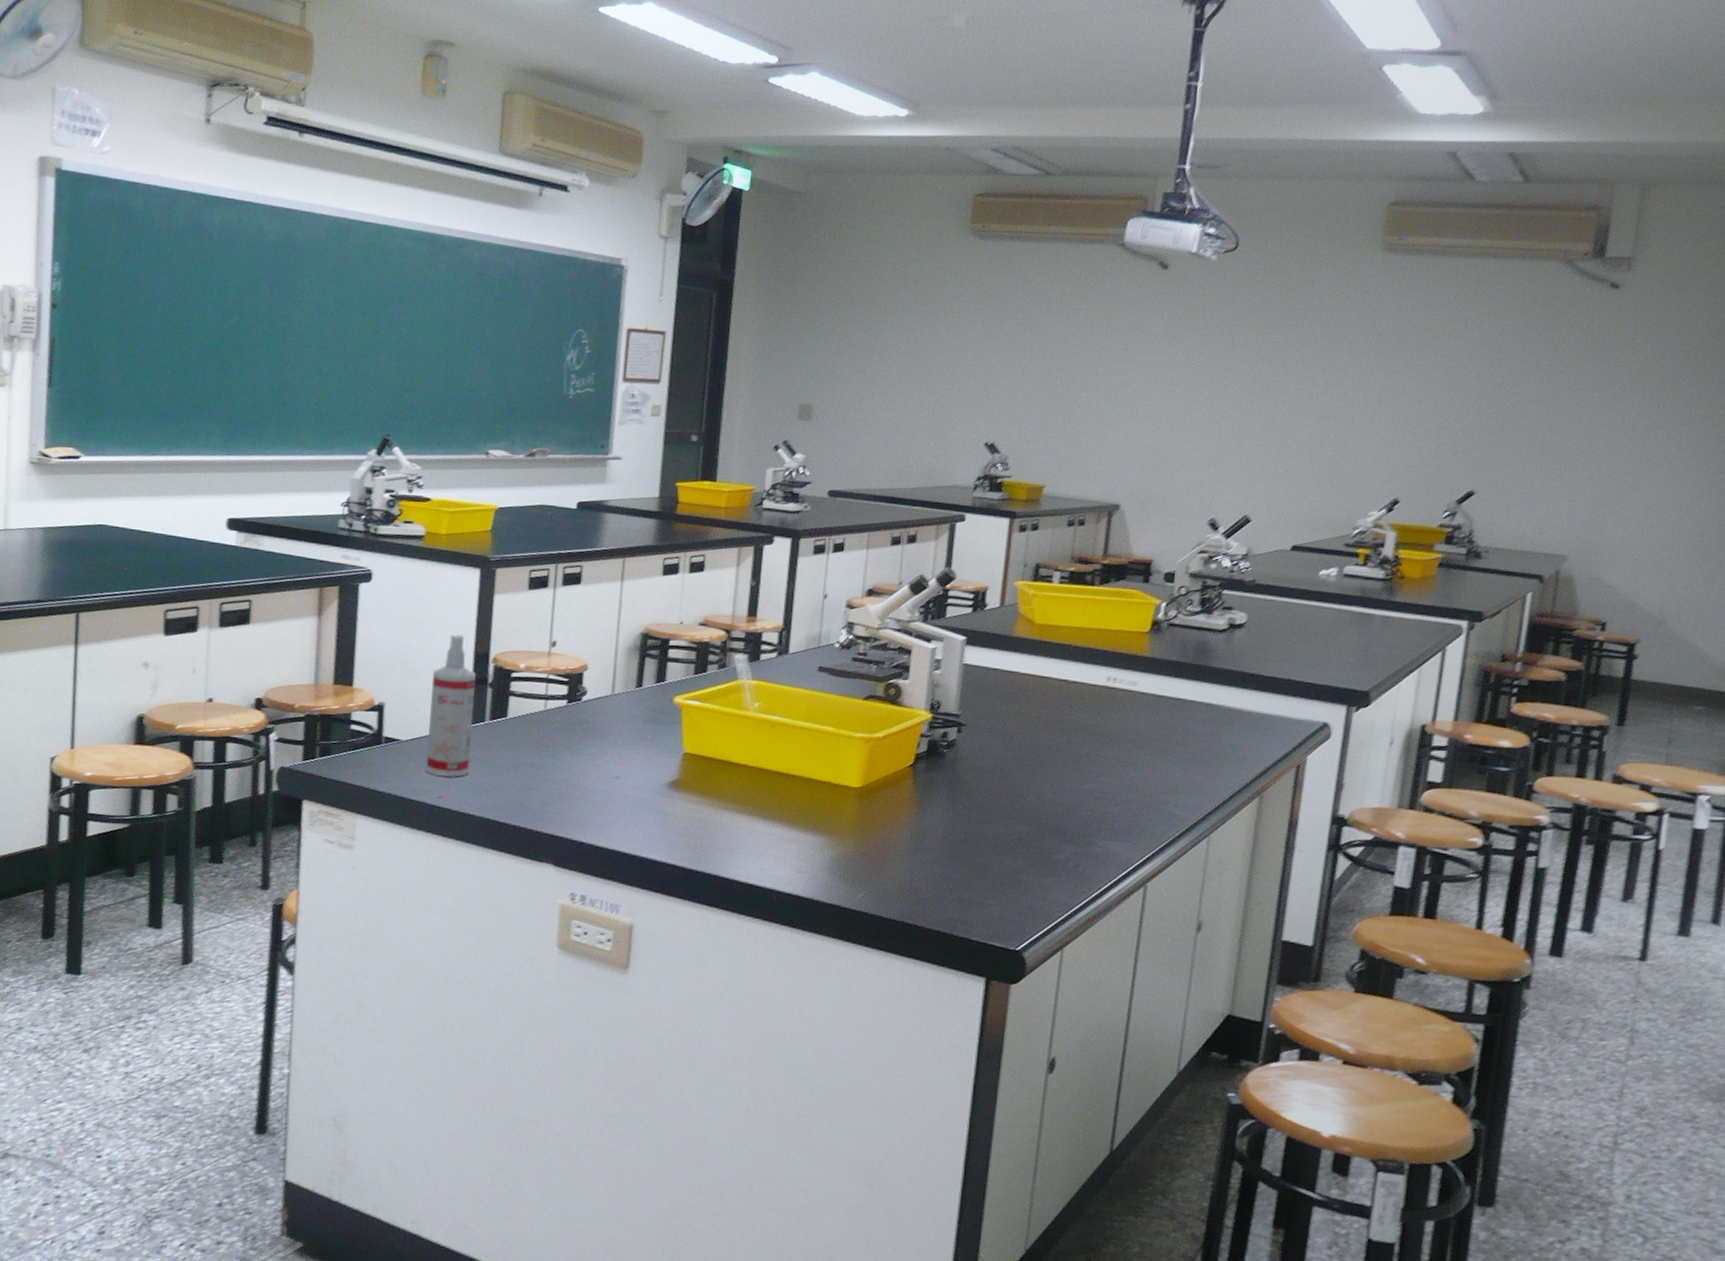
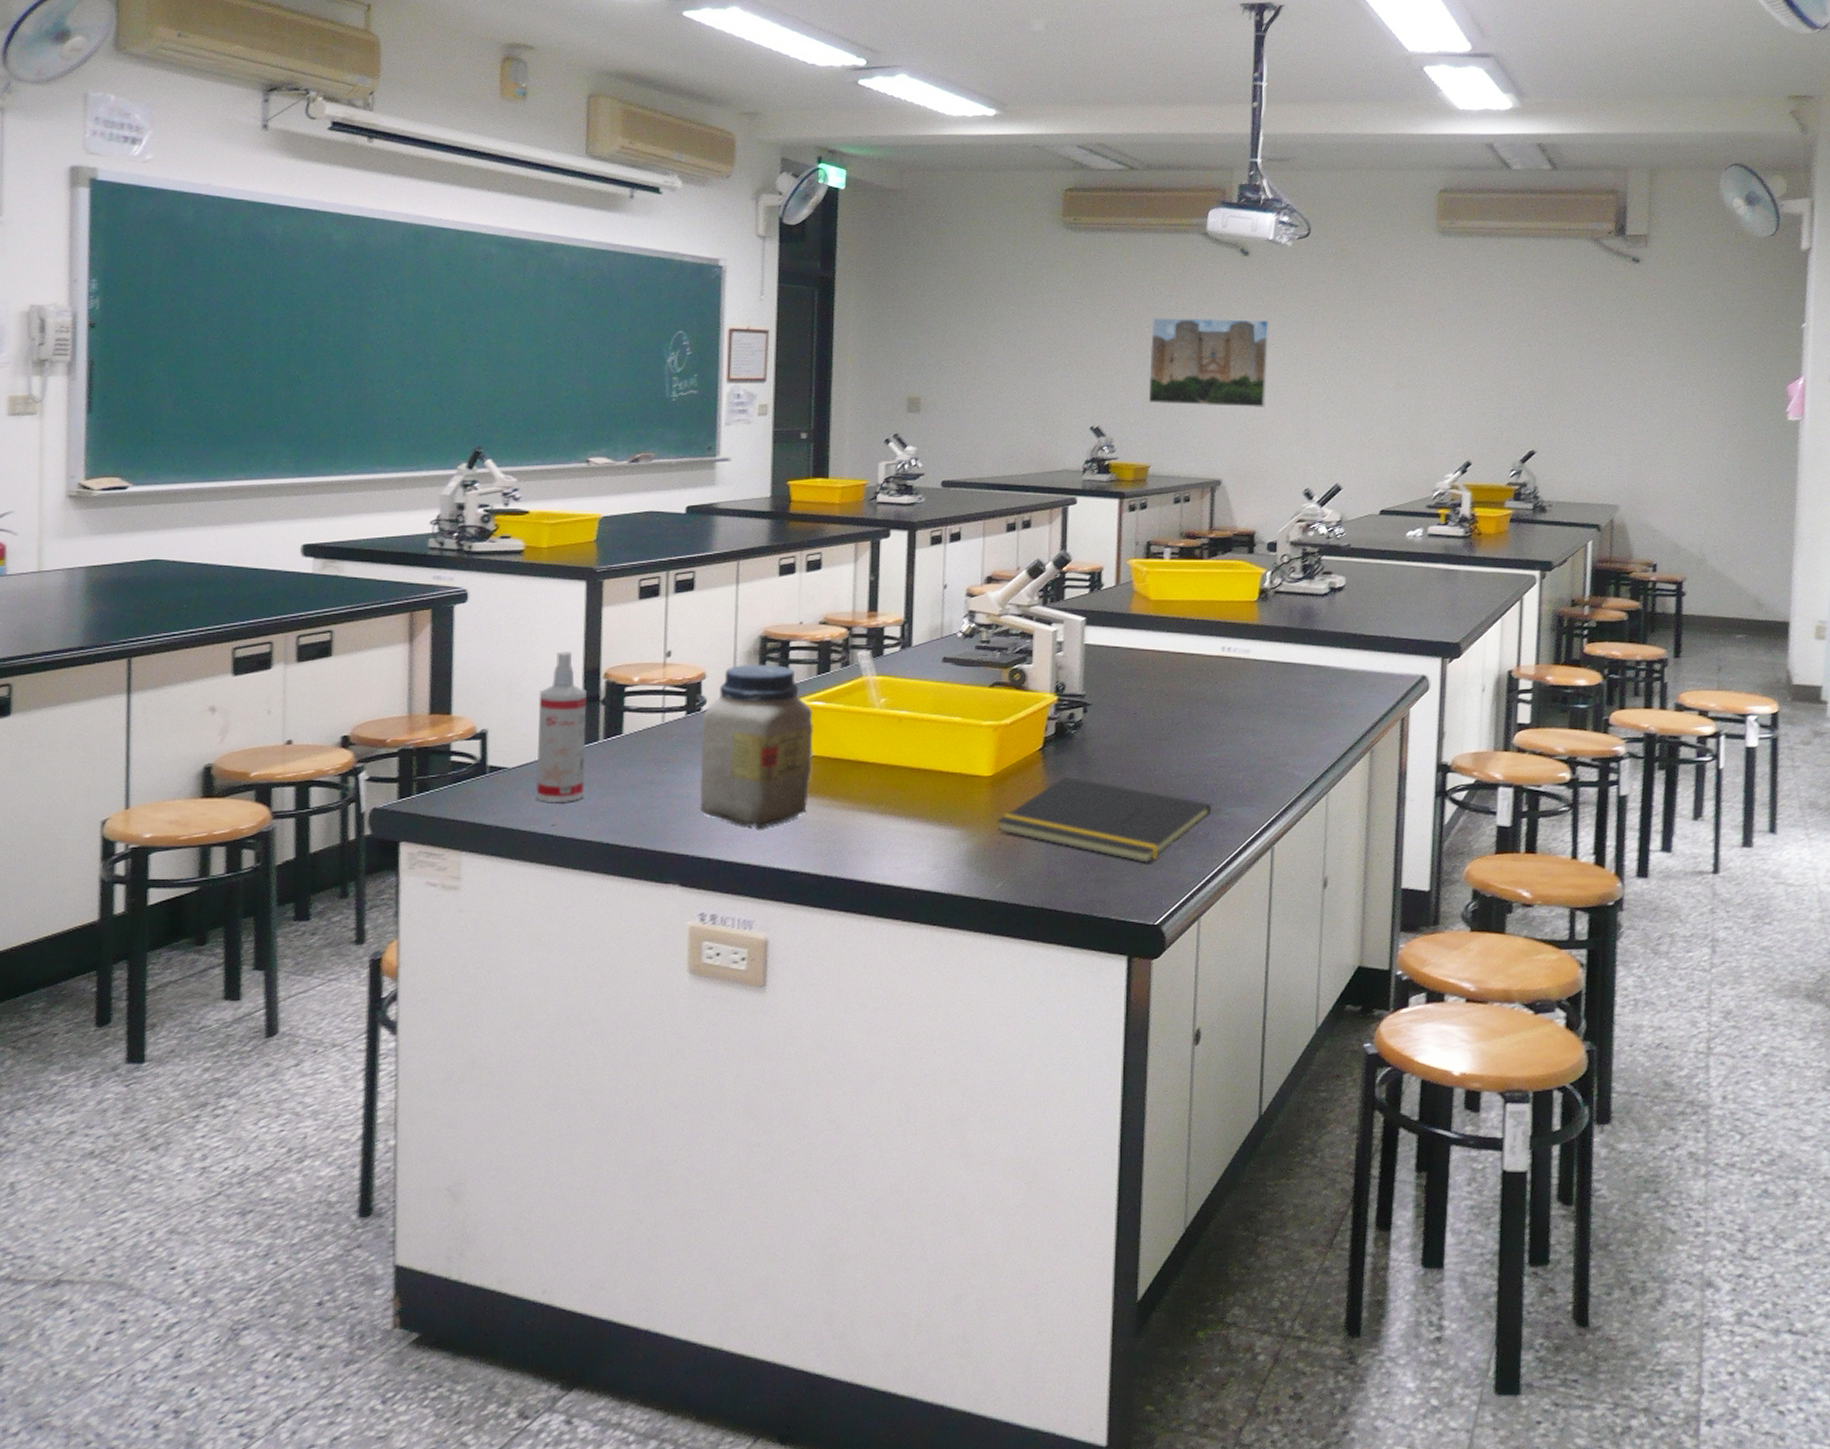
jar: none [576,659,688,819] -> present [699,664,814,829]
notepad: none [862,794,1085,888] -> present [997,776,1212,863]
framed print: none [1047,332,1186,431] -> present [1148,317,1270,407]

